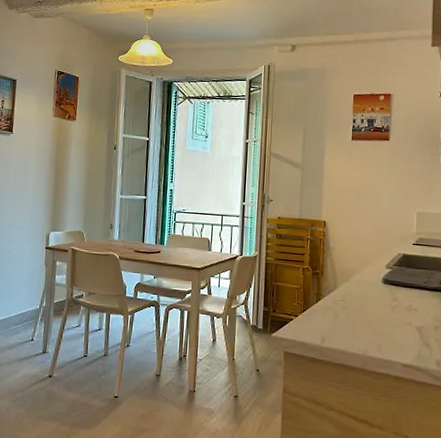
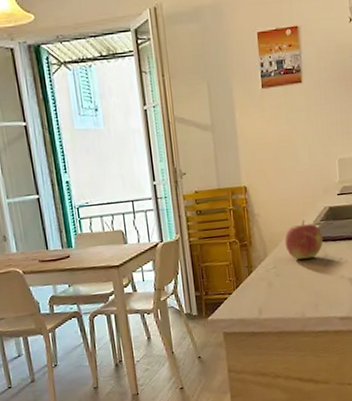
apple: none [356,261,395,300] -> present [285,219,324,260]

